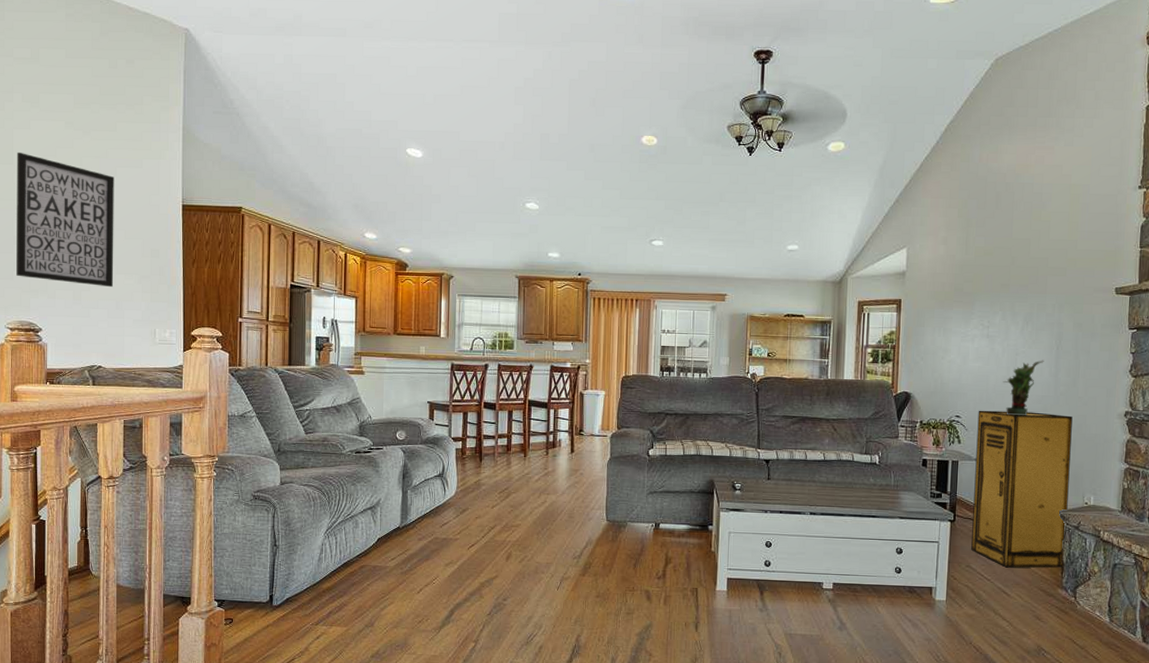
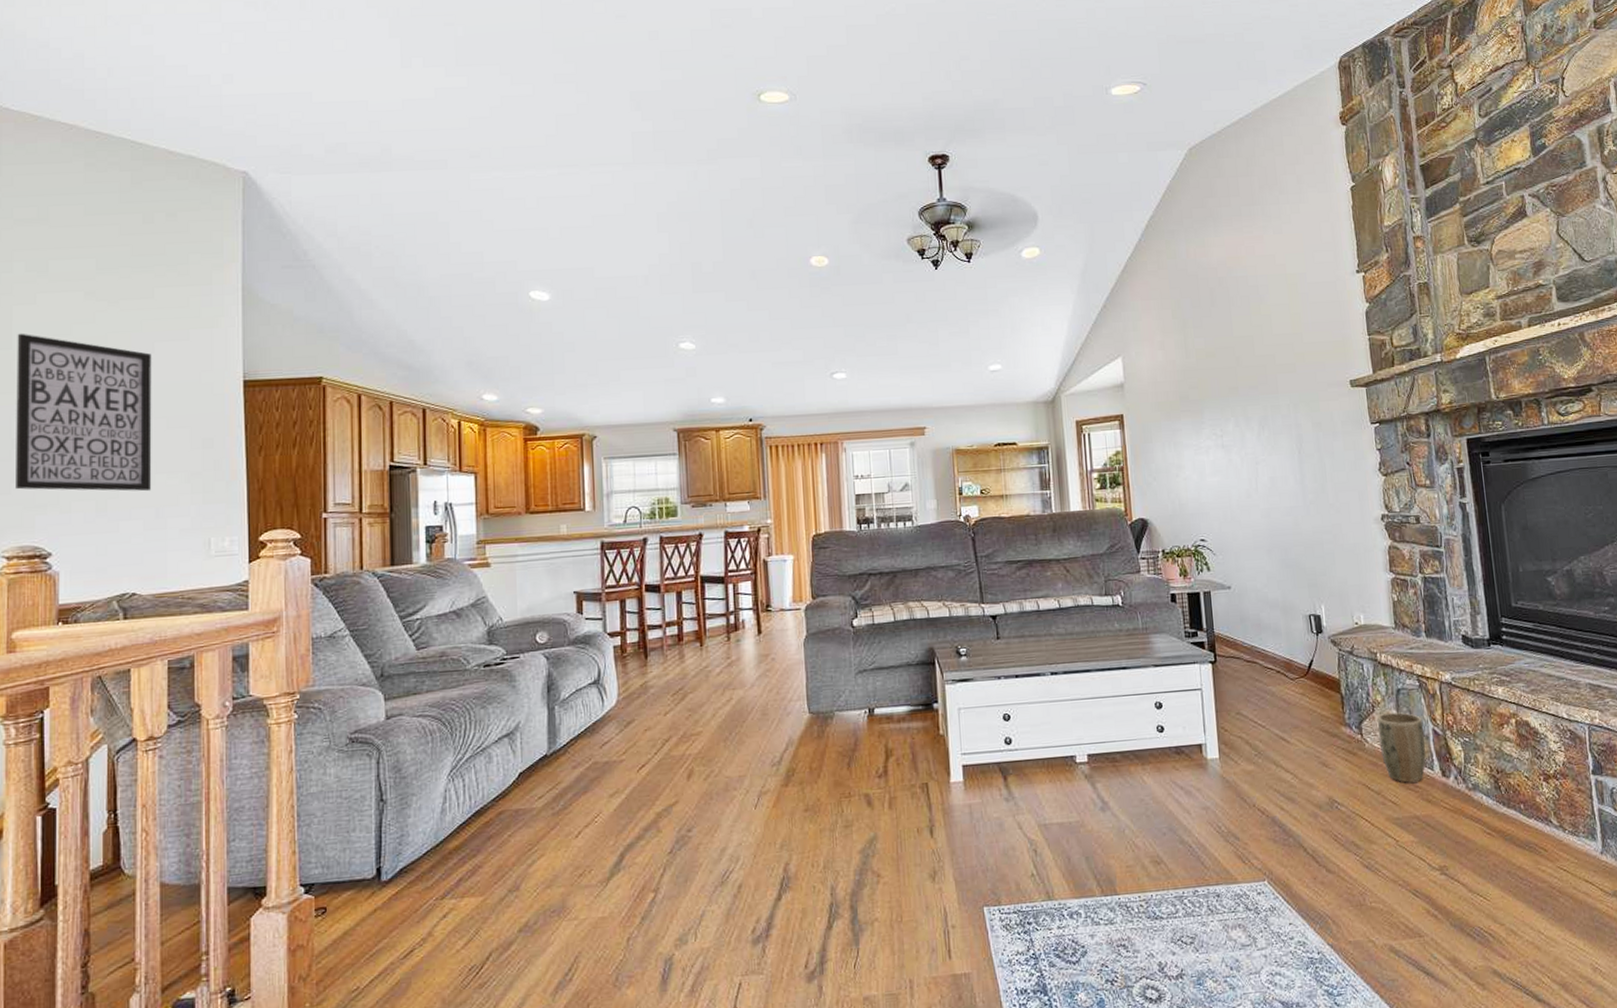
storage cabinet: present [971,410,1073,568] -> none [1224,526,1344,710]
potted plant: present [1003,360,1044,416] -> none [1246,466,1287,533]
plant pot: none [1090,582,1133,643] -> present [1377,712,1426,783]

